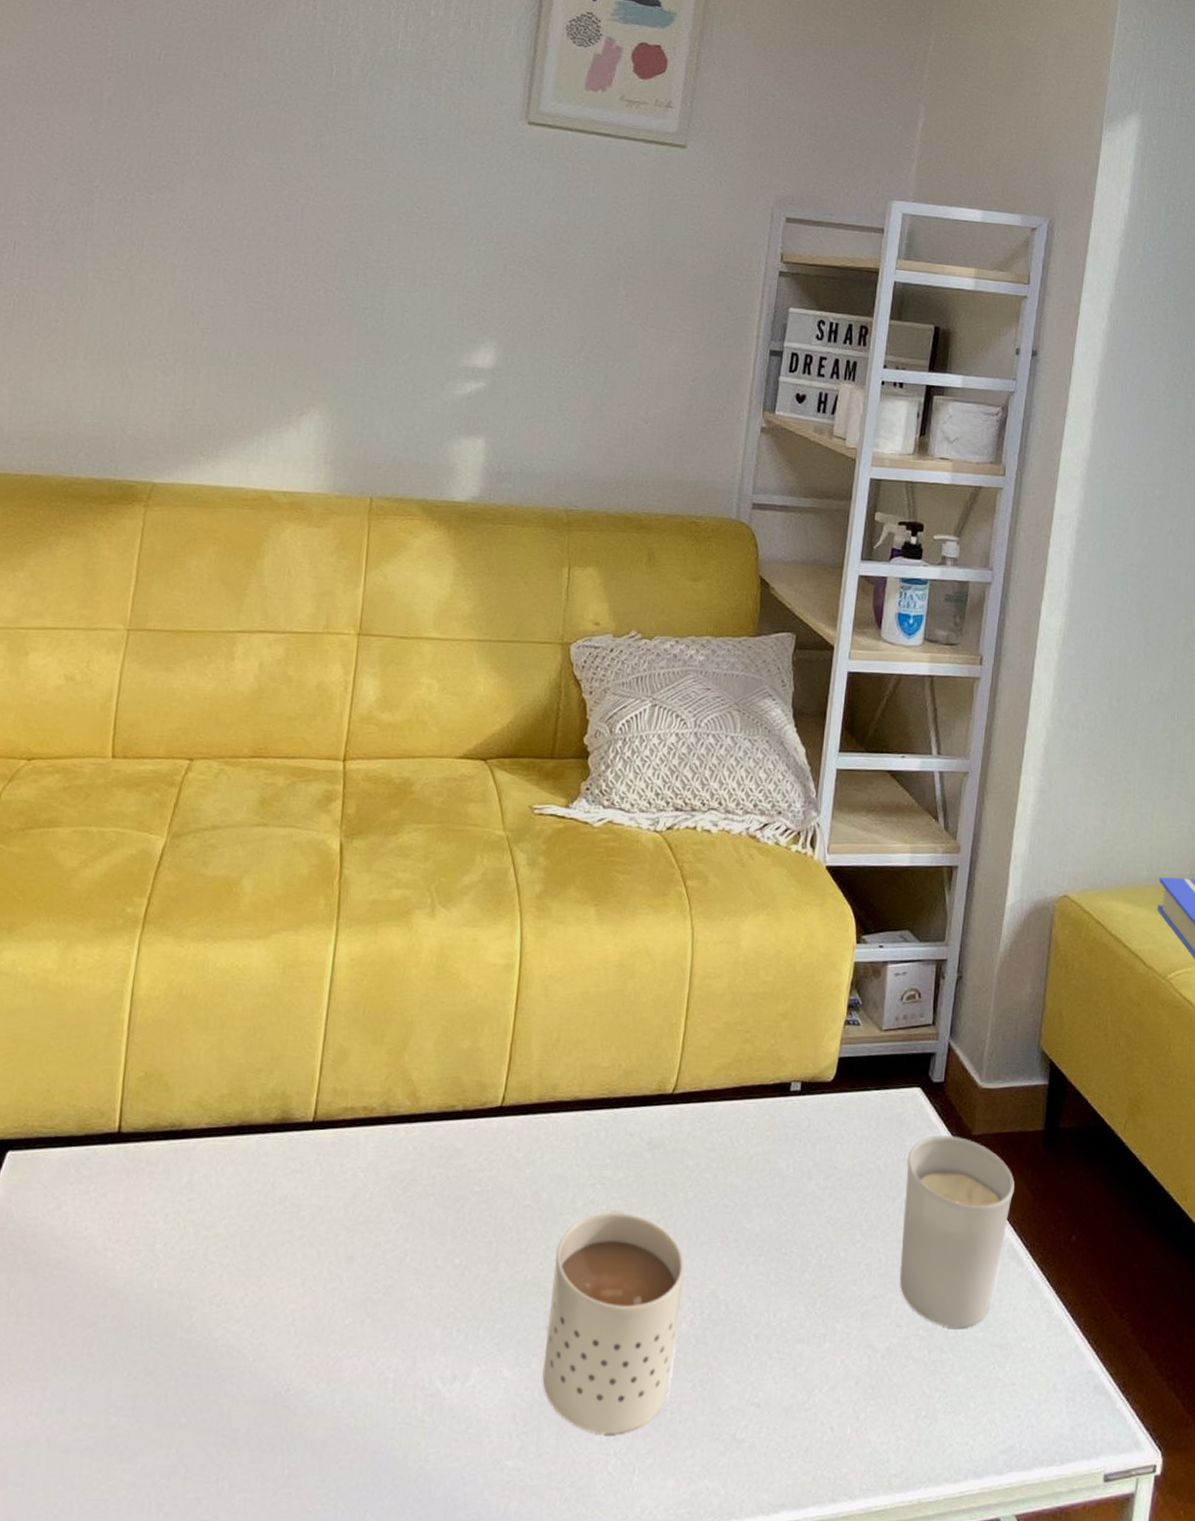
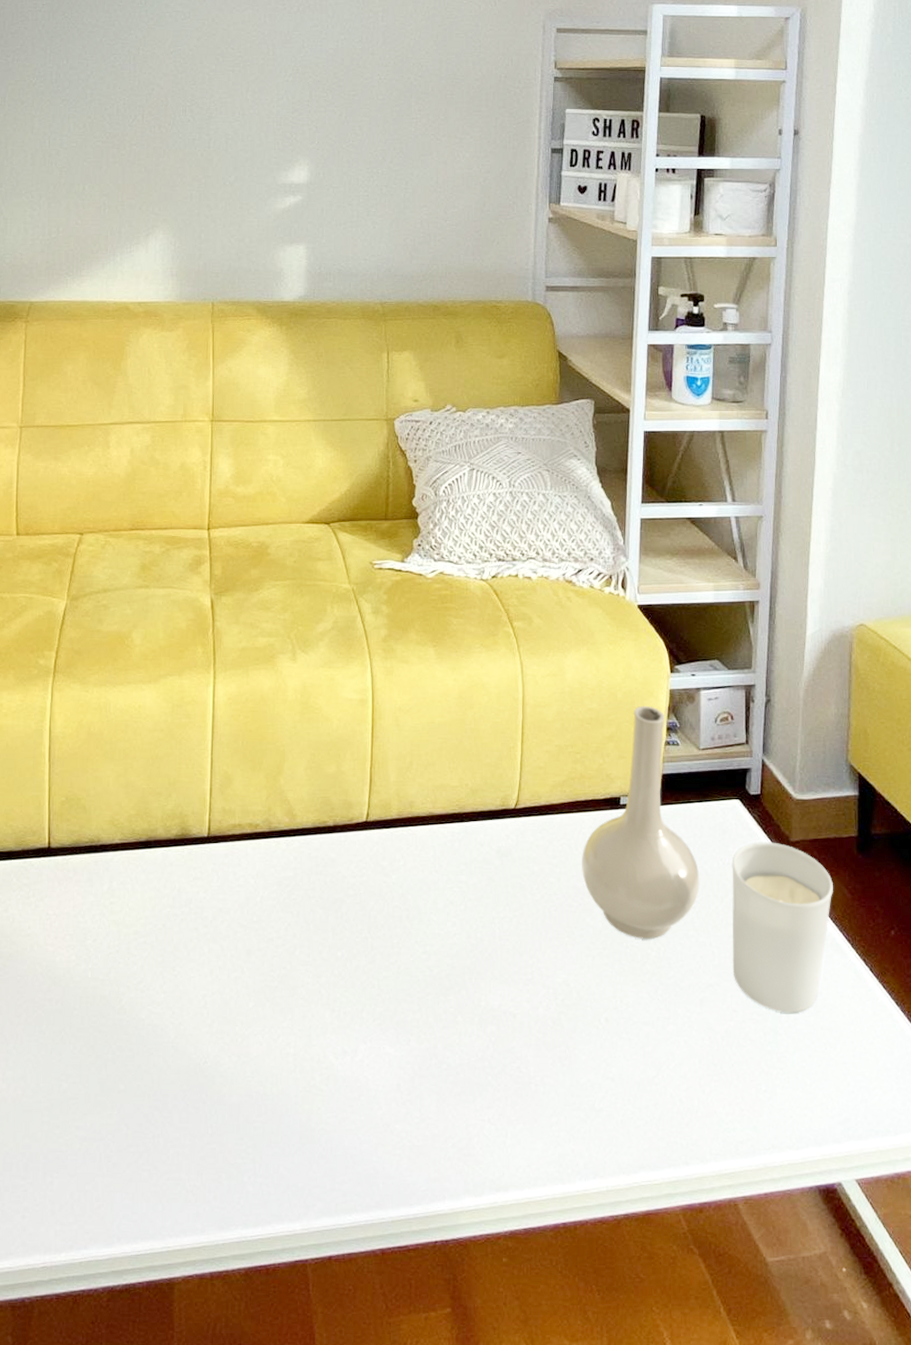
mug: present [542,1210,684,1434] -> none [421,910,537,1102]
vase: none [742,979,872,1244] -> present [582,705,700,939]

